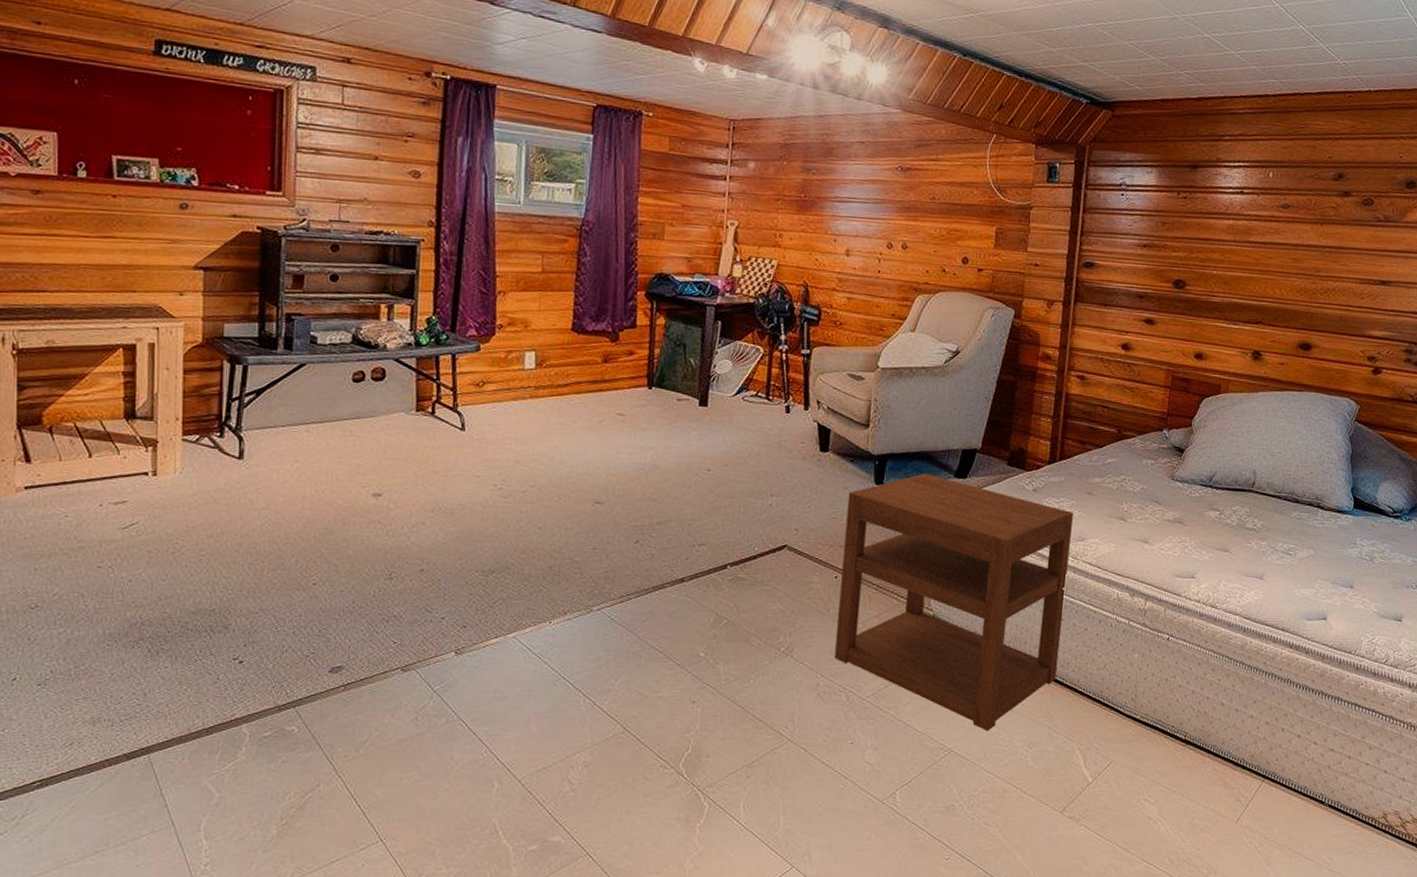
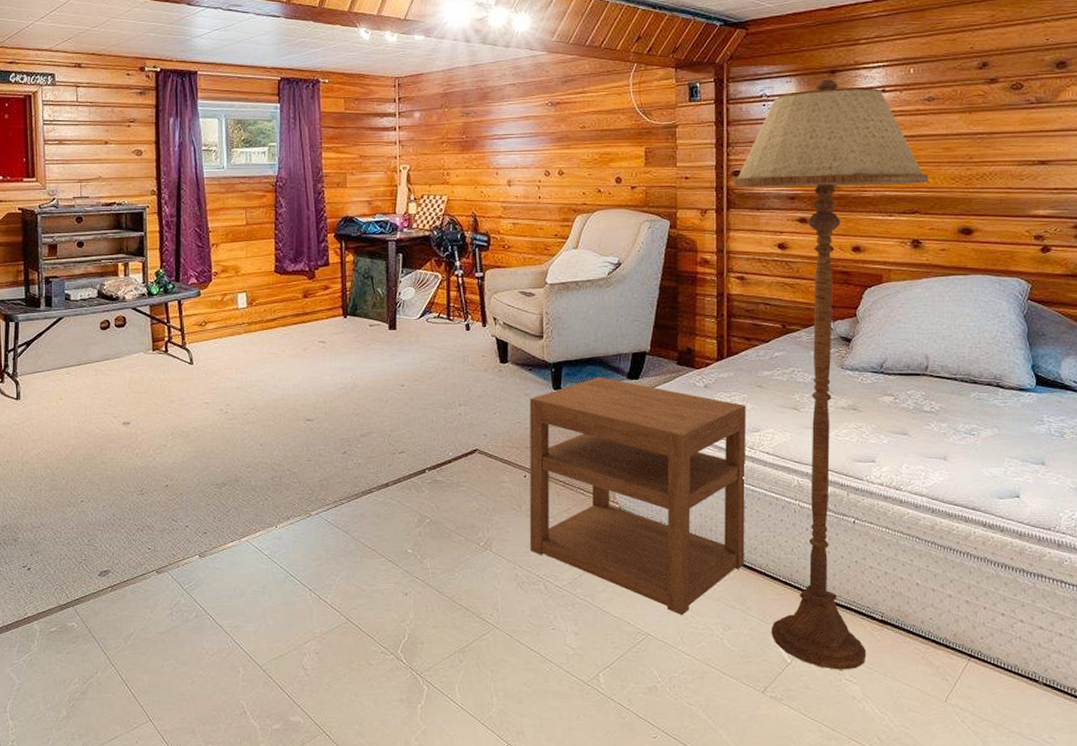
floor lamp: none [1076,173,1276,790] -> present [733,79,929,670]

